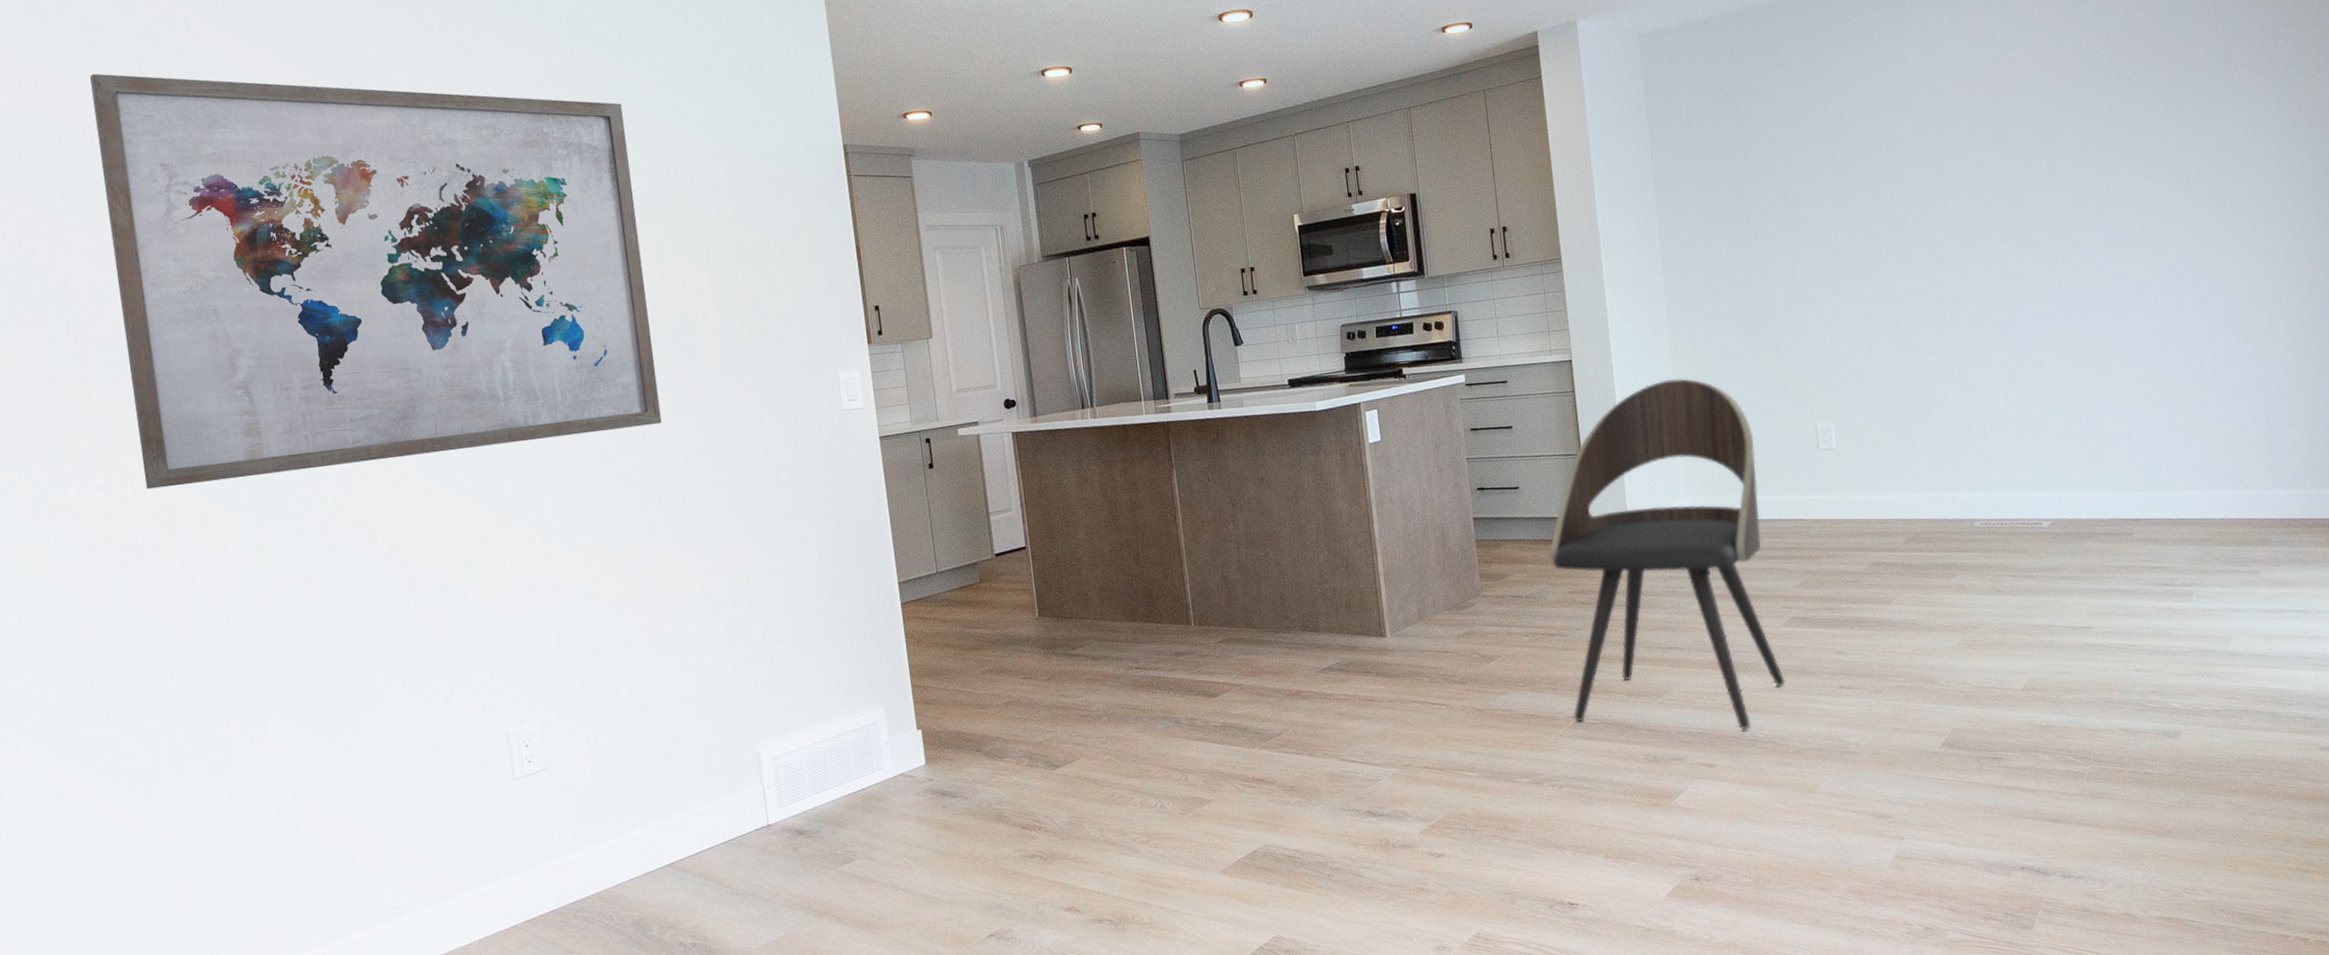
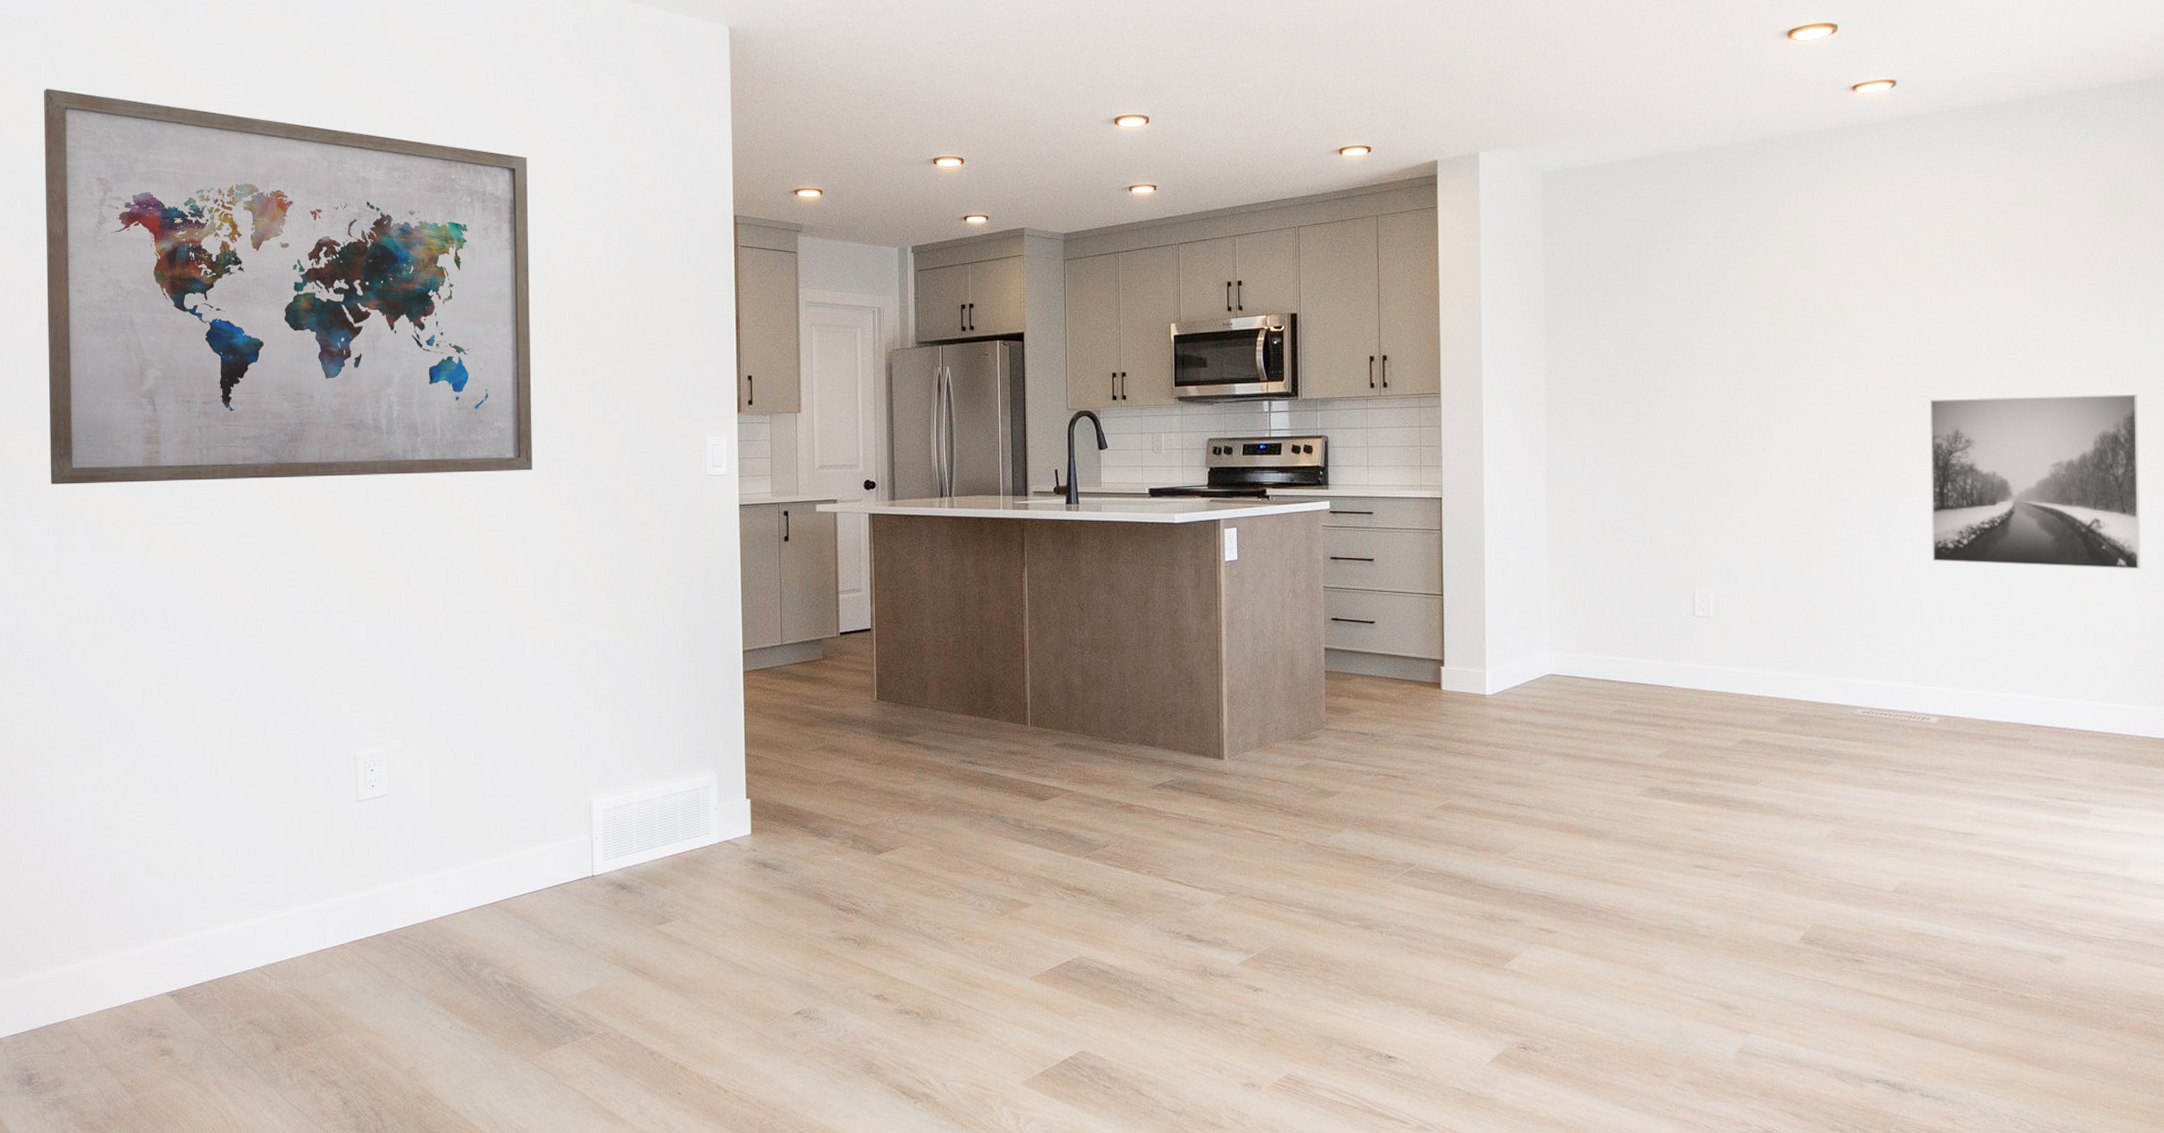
dining chair: present [1549,378,1785,730] -> none [1401,527,1637,899]
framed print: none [2016,198,2219,375] -> present [1929,393,2141,570]

